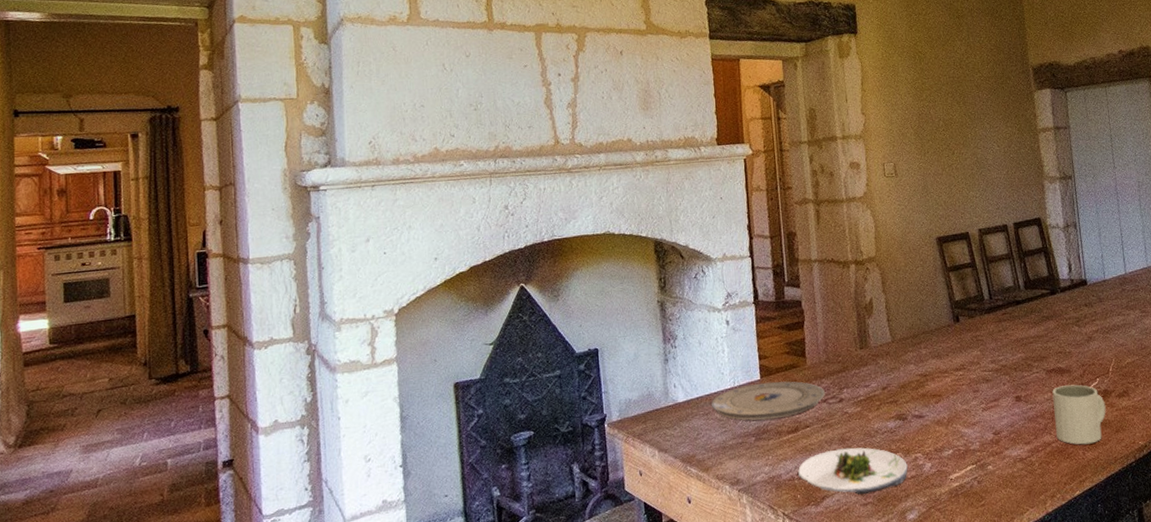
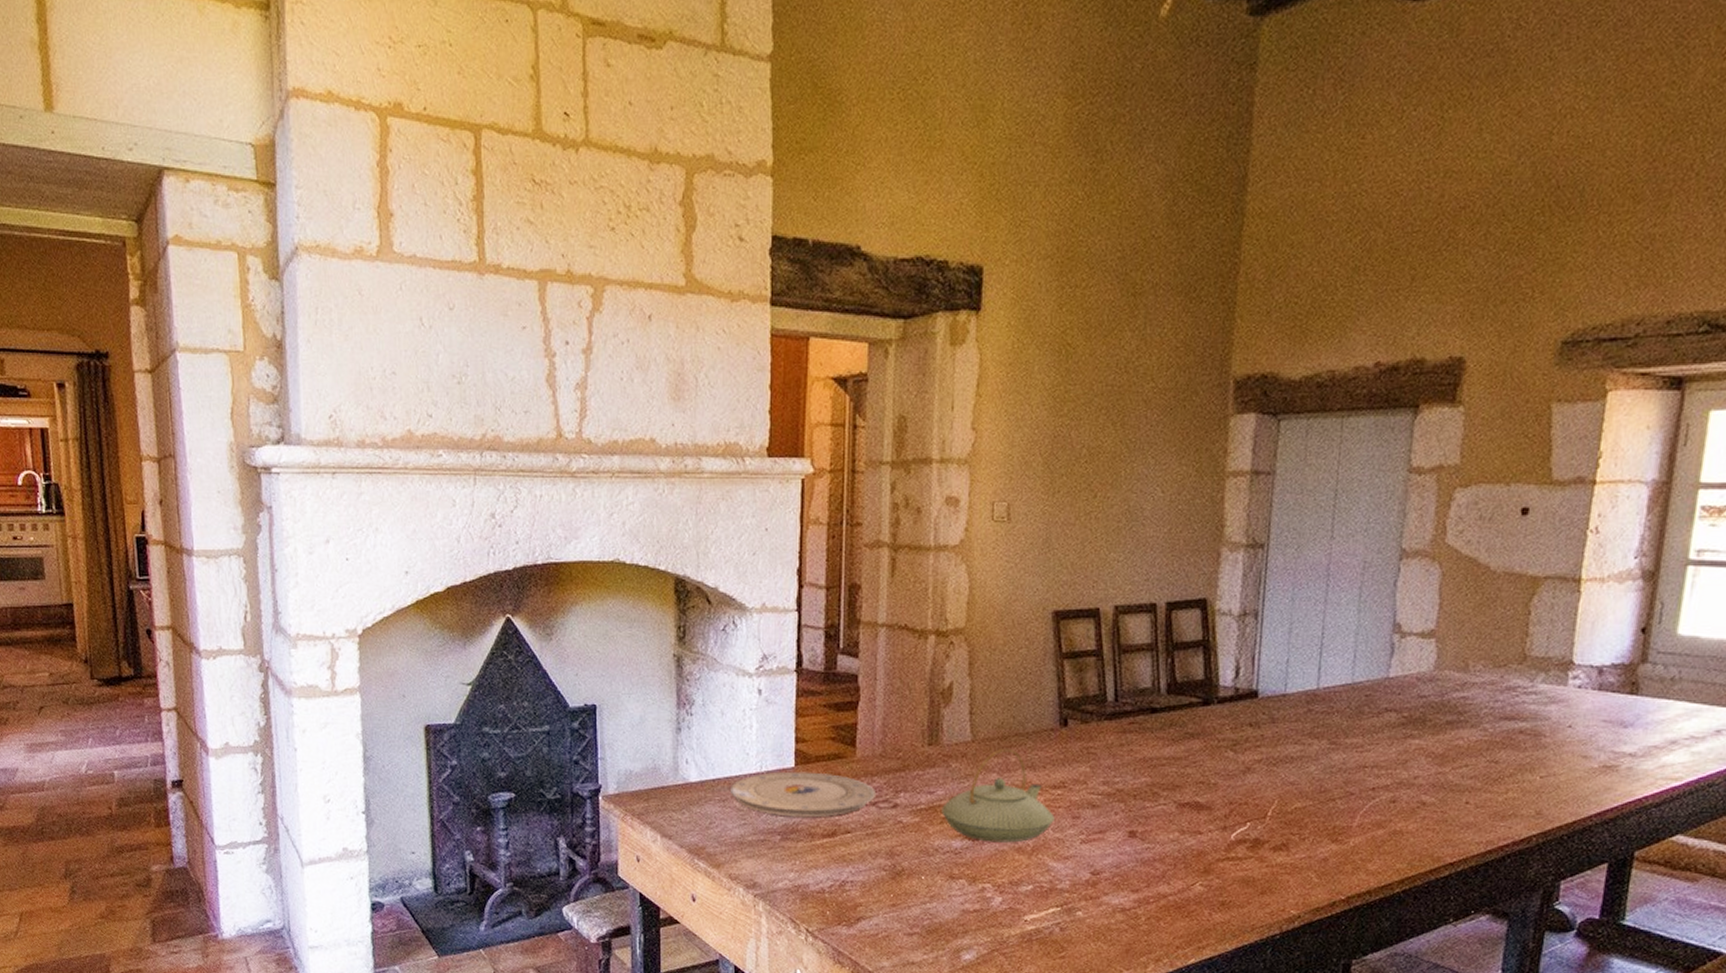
salad plate: present [797,447,908,495] -> none [829,864,971,922]
teapot: none [876,343,961,420] -> present [941,747,1055,843]
mug: present [1052,384,1106,445] -> none [1175,826,1253,904]

